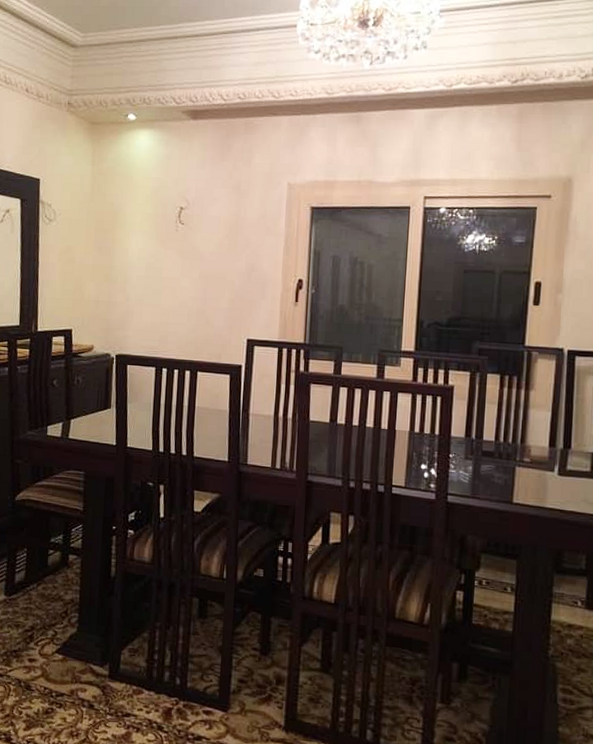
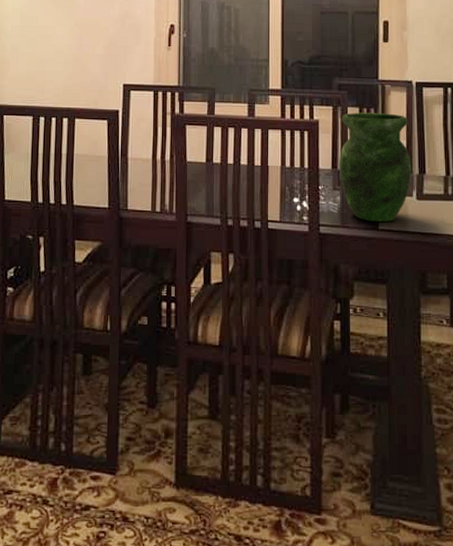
vase: none [472,379,555,496] -> present [338,112,411,222]

